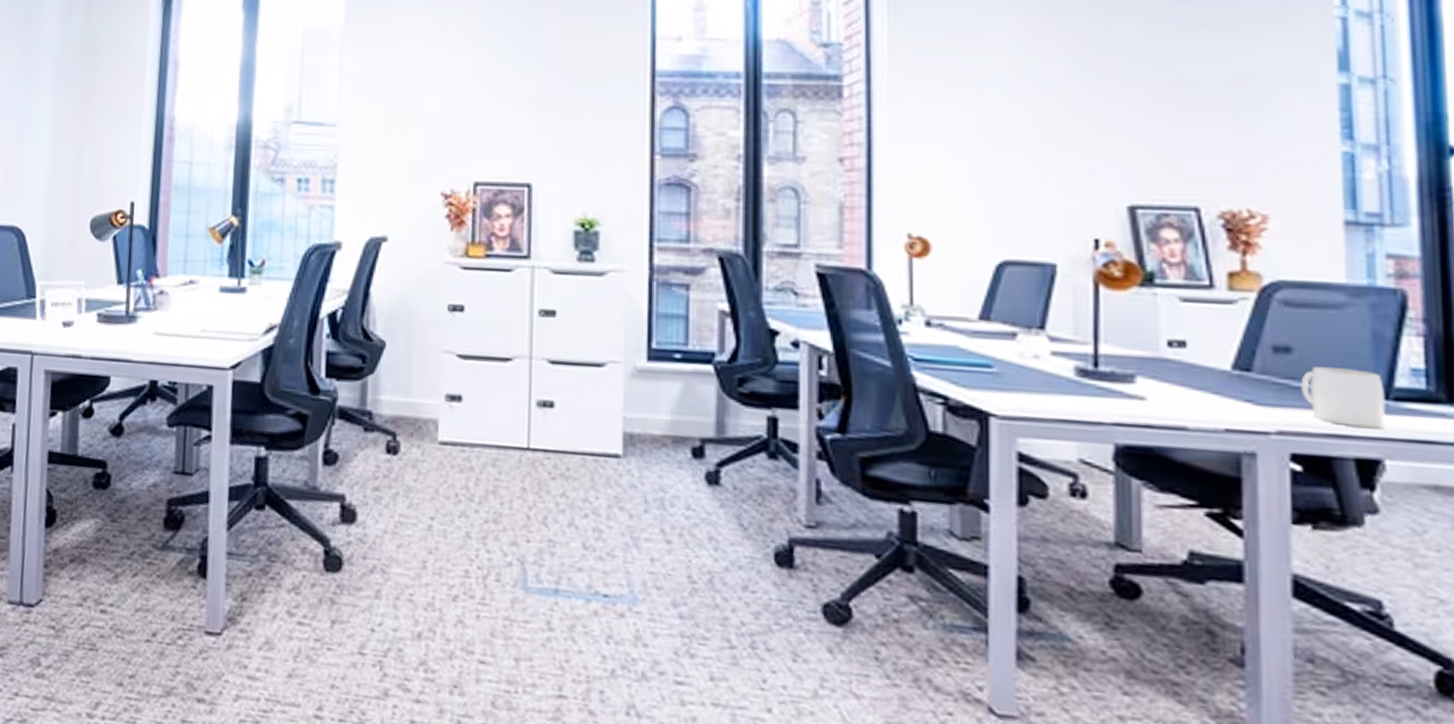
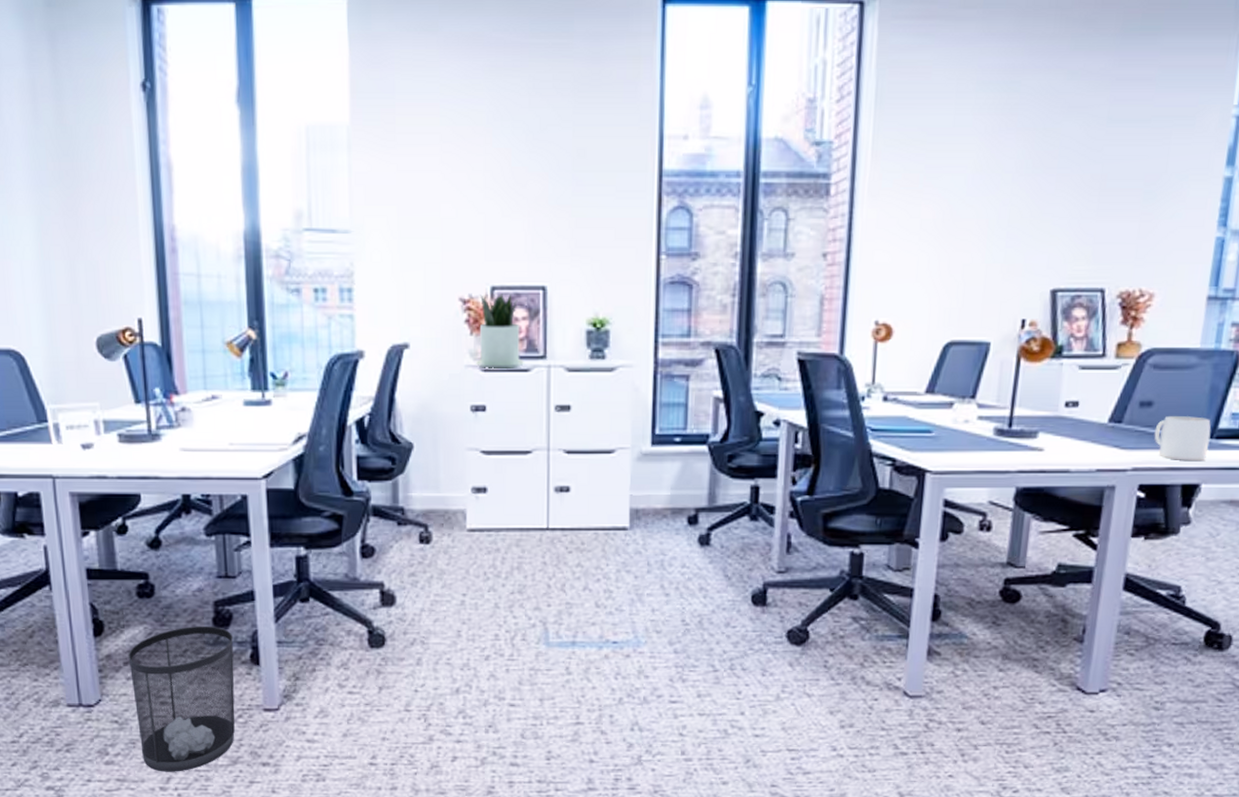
waste bin: none [73,525,183,697] -> present [128,625,235,772]
planter: none [456,189,506,268] -> present [476,293,524,368]

